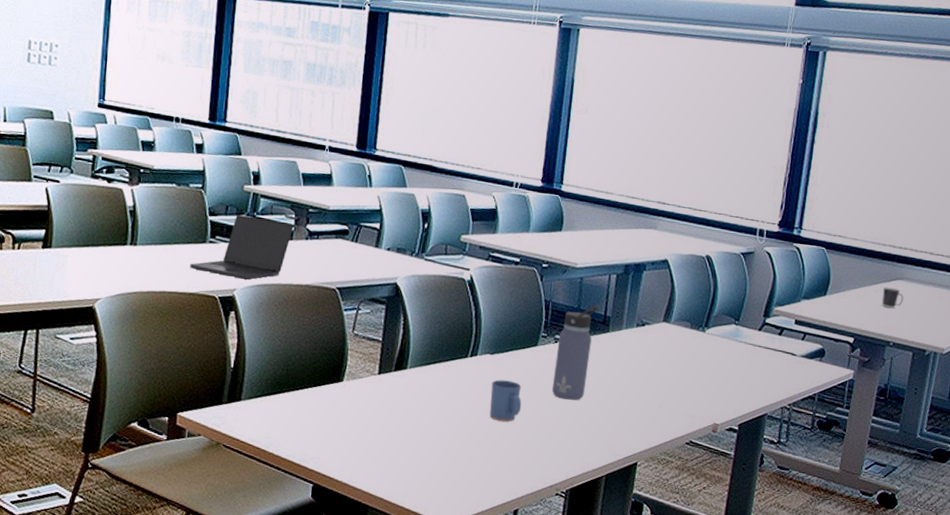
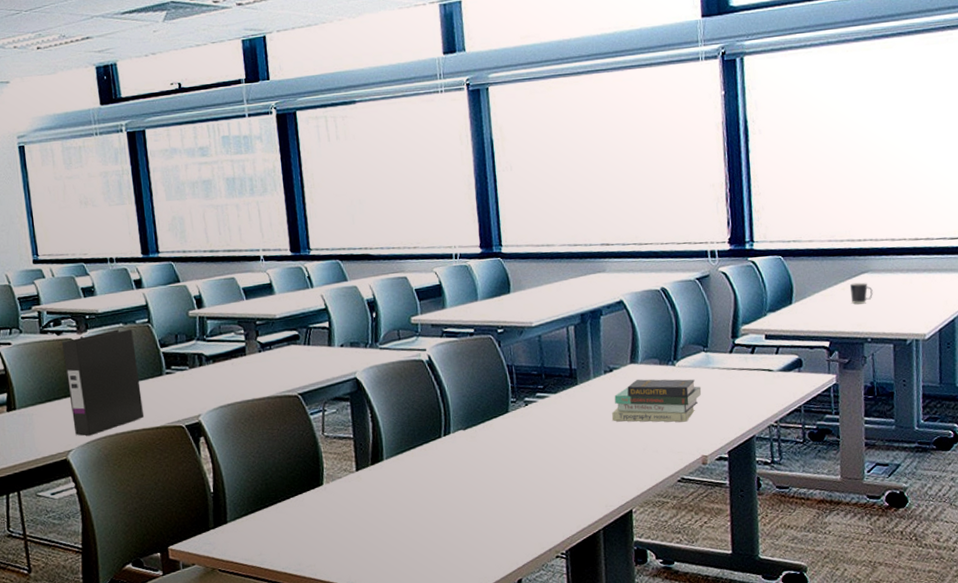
binder: none [106,188,185,288] -> present [62,329,144,436]
laptop: present [190,214,294,280] -> none [152,339,245,404]
mug: present [489,379,522,422] -> none [470,452,505,495]
water bottle: present [552,304,599,400] -> none [528,359,565,461]
books: none [635,338,726,388] -> present [612,379,702,422]

